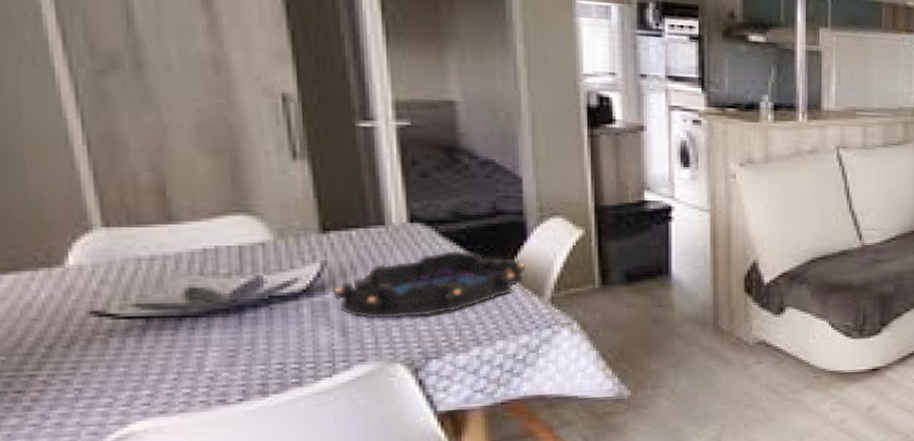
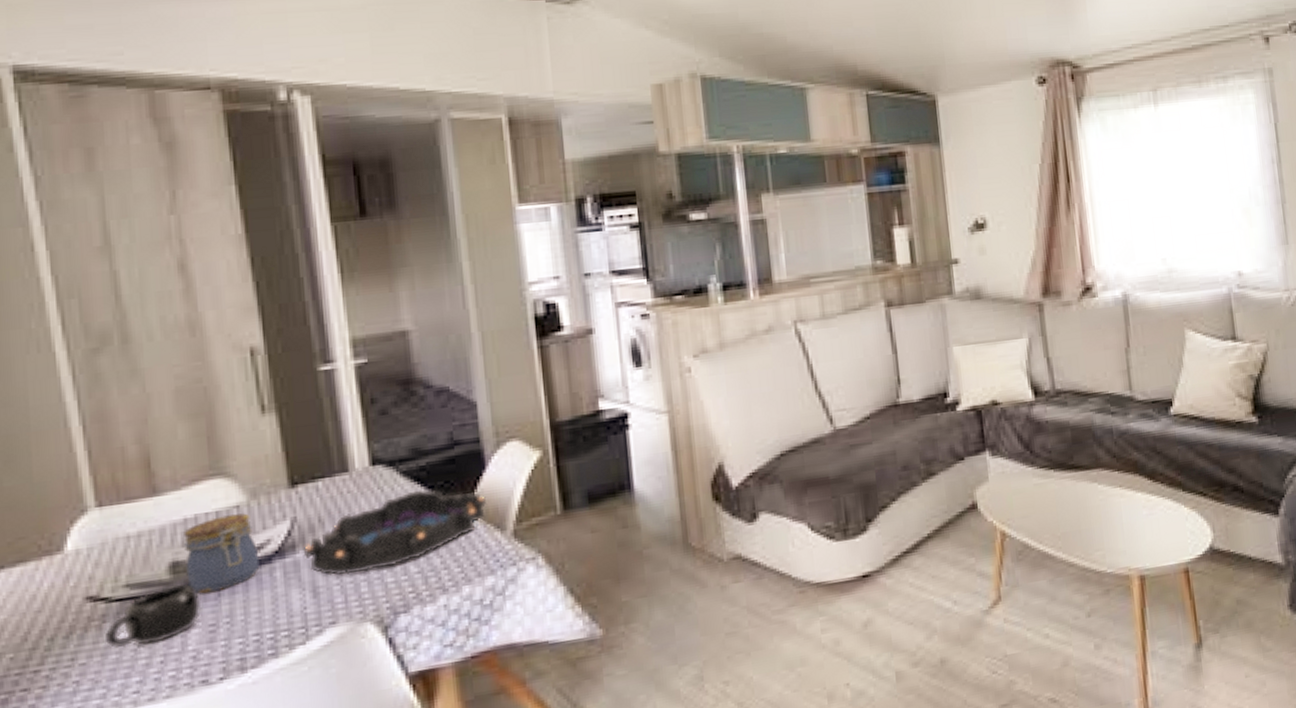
mug: none [111,309,221,363] -> present [104,583,202,649]
jar: none [202,251,286,321] -> present [183,513,260,594]

